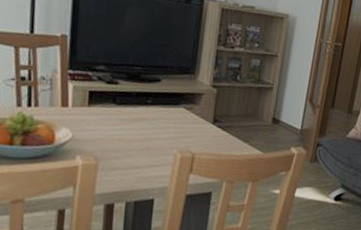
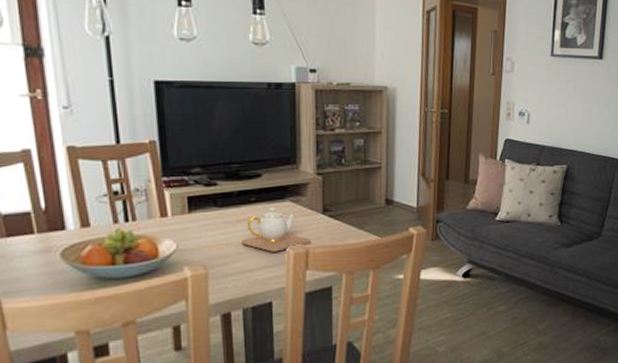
teapot: none [133,110,198,153] -> present [241,206,311,252]

